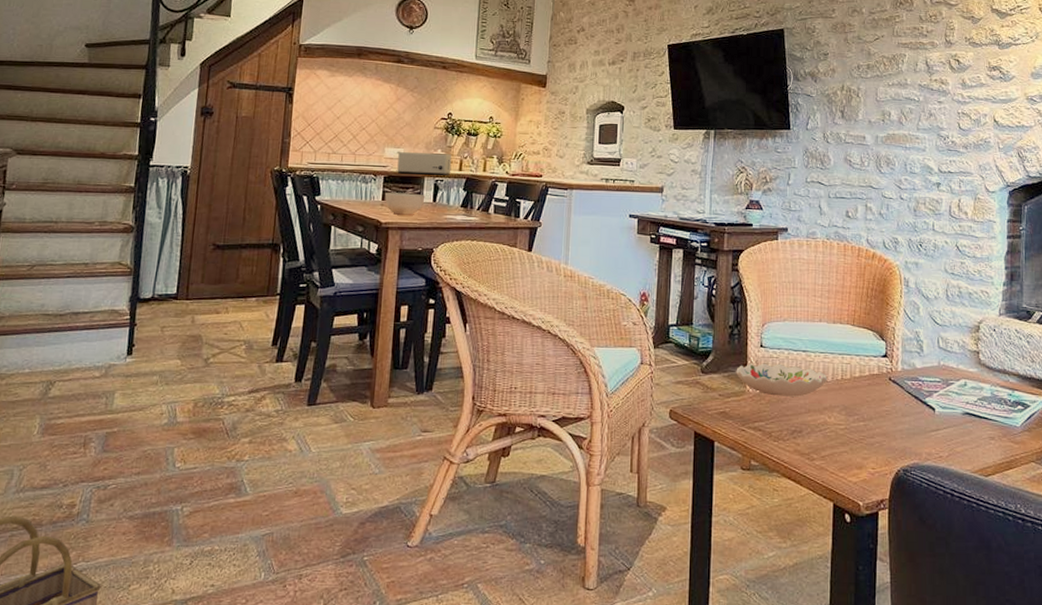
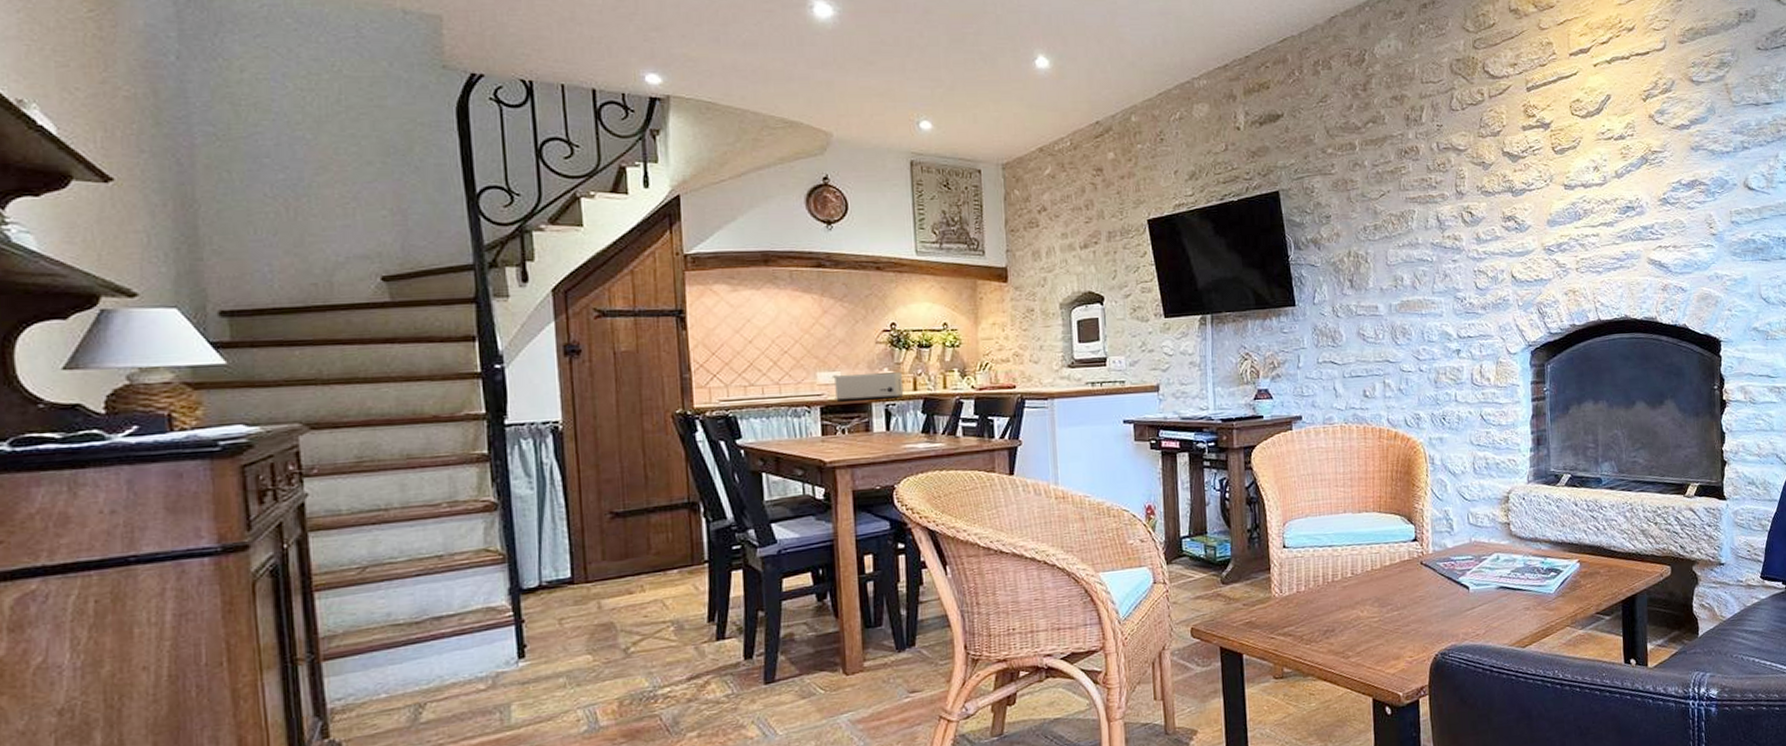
bowl: present [384,192,425,215] -> none [824,423,876,451]
decorative bowl: present [736,363,828,397] -> none [1259,562,1357,598]

